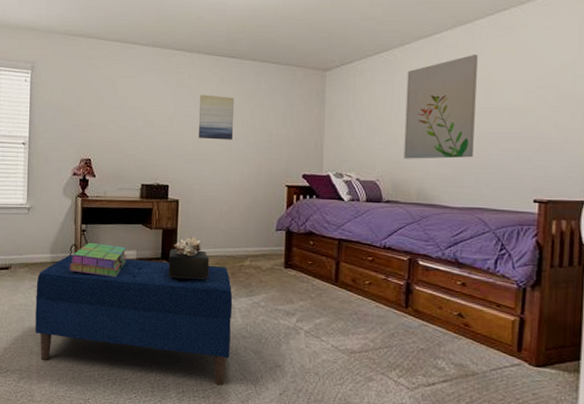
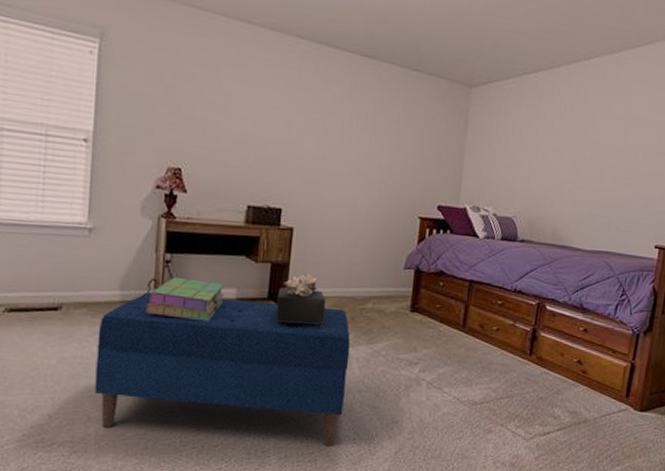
wall art: present [198,94,235,140] -> none [321,99,368,159]
wall art: present [403,54,478,159] -> none [542,87,622,199]

